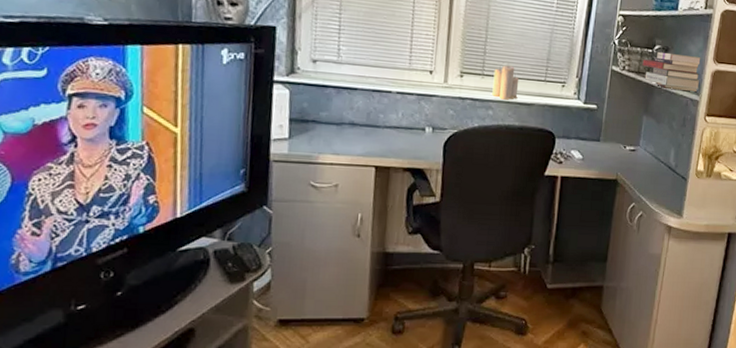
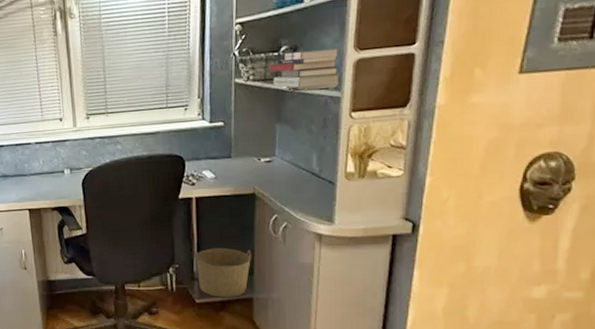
candle: present [492,64,519,101] -> none [117,98,143,134]
basket: none [552,230,608,284] -> present [195,247,252,298]

